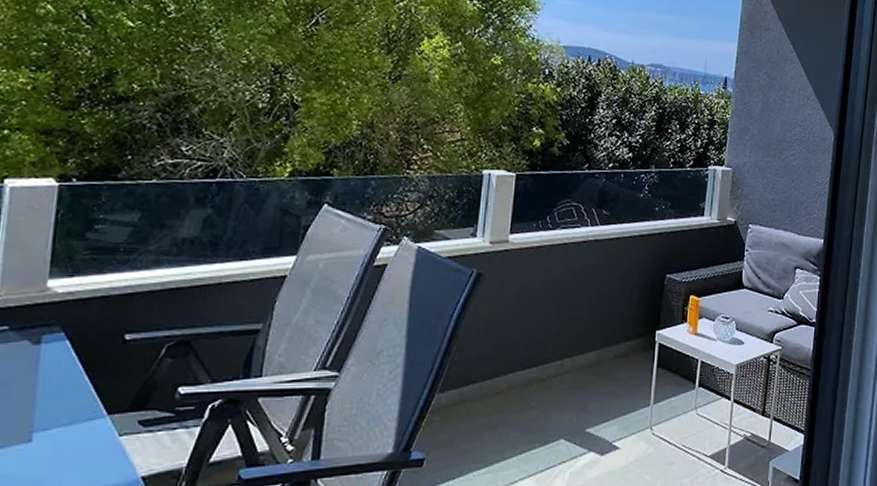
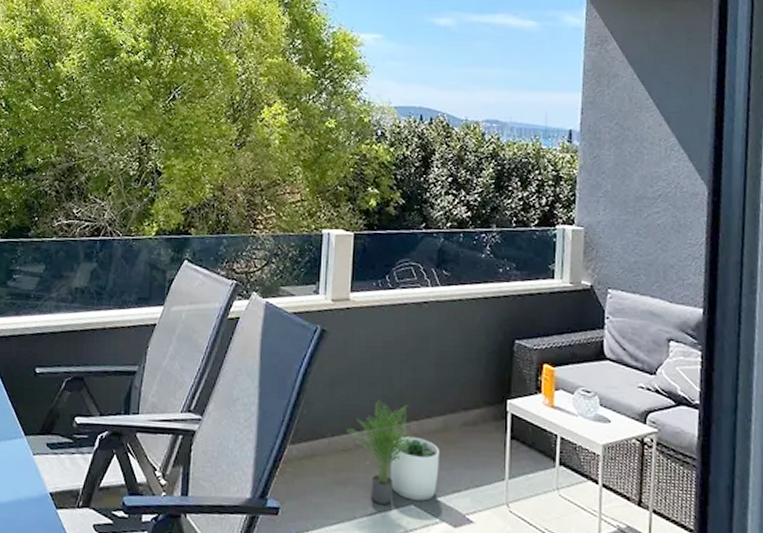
potted plant: none [500,340,565,443] -> present [347,400,412,506]
planter: none [542,373,591,434] -> present [391,436,439,501]

